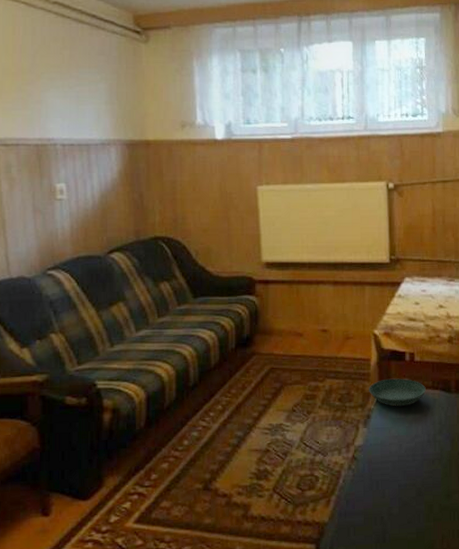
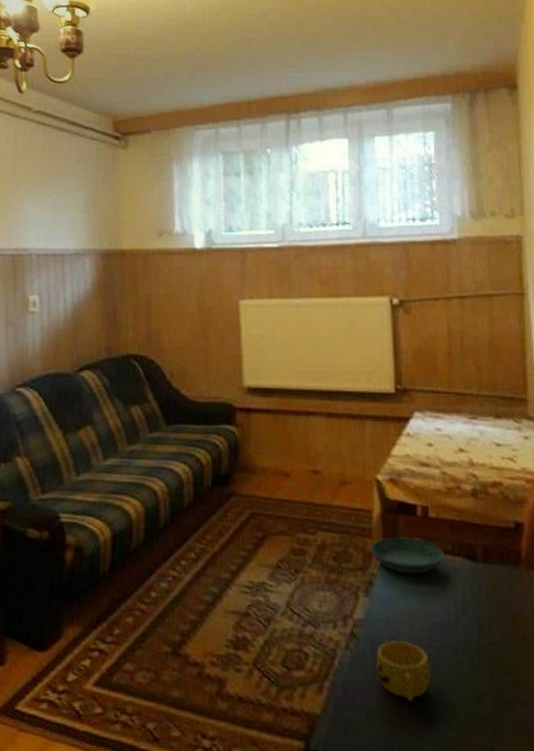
cup: none [372,458,414,503] -> present [376,640,431,701]

